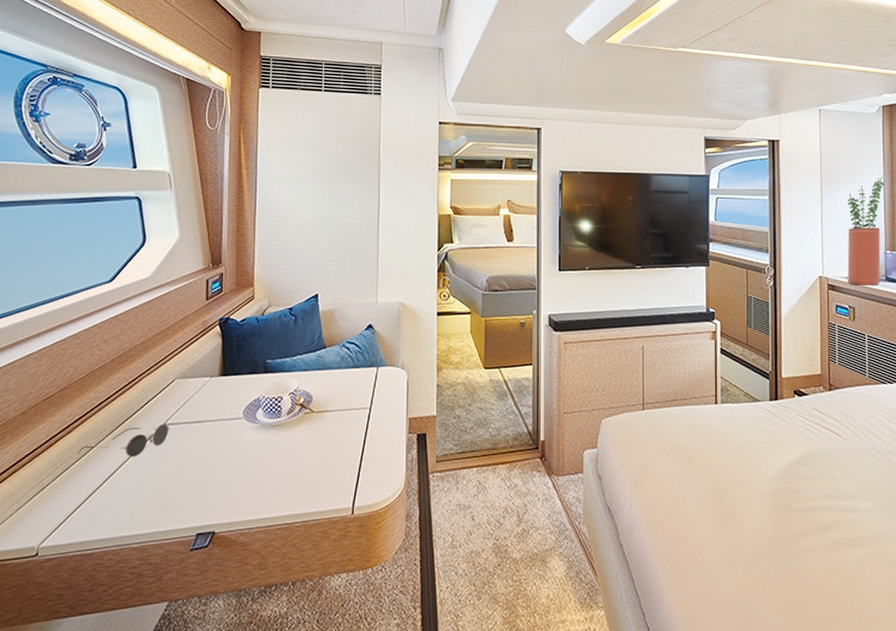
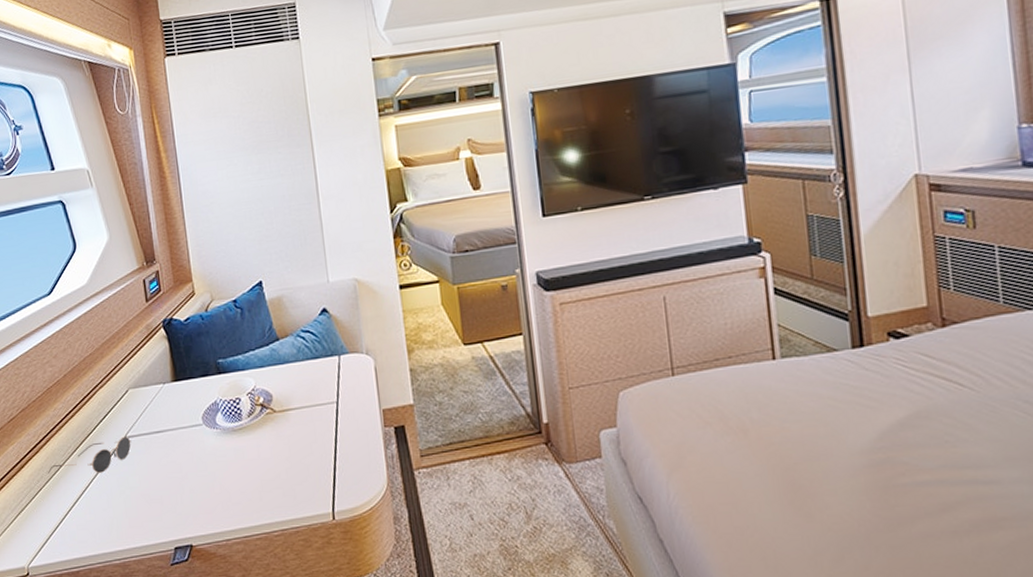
vase: present [846,176,885,286] -> none [950,18,1014,181]

